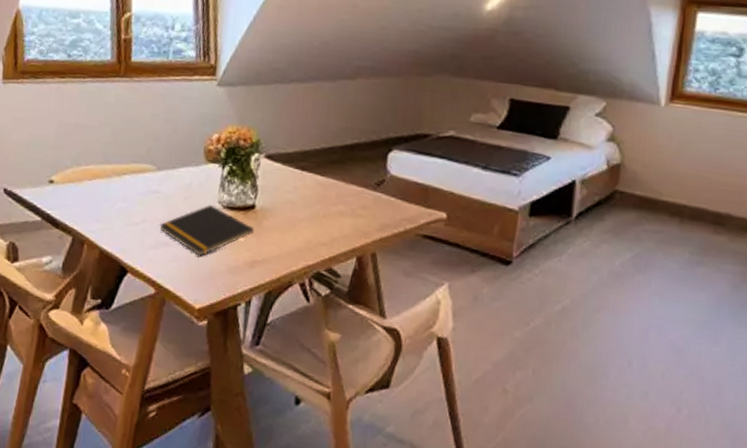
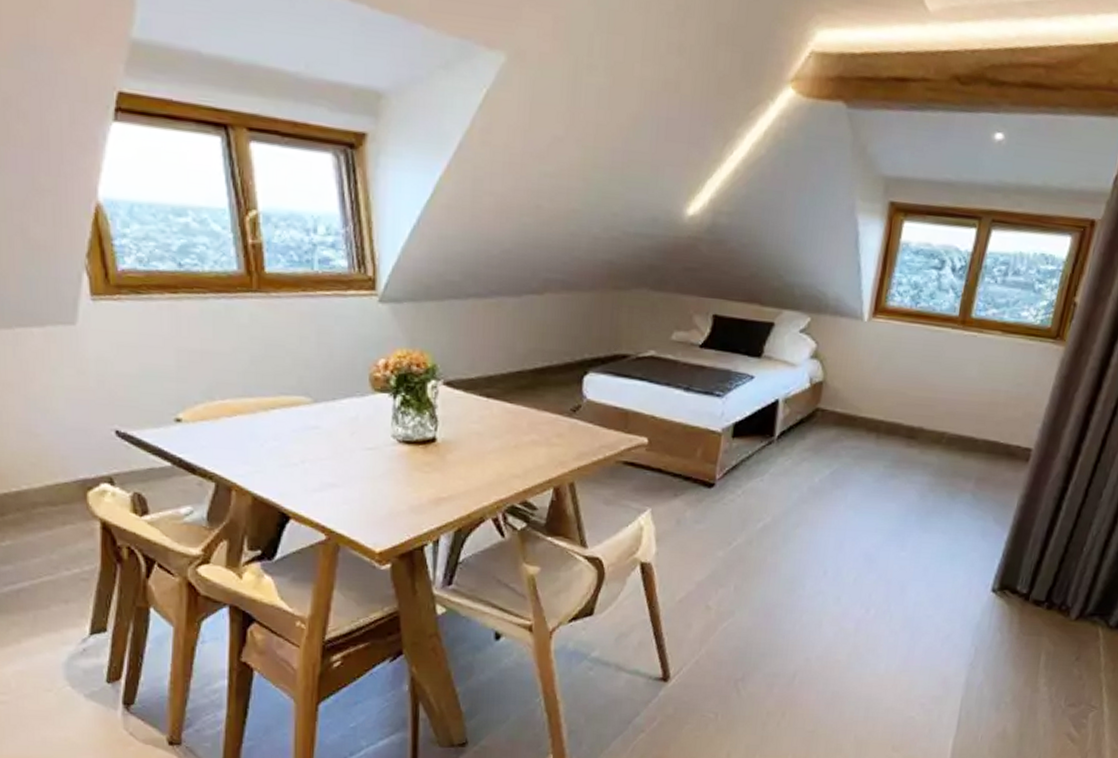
notepad: present [159,205,255,256] -> none [323,440,437,496]

